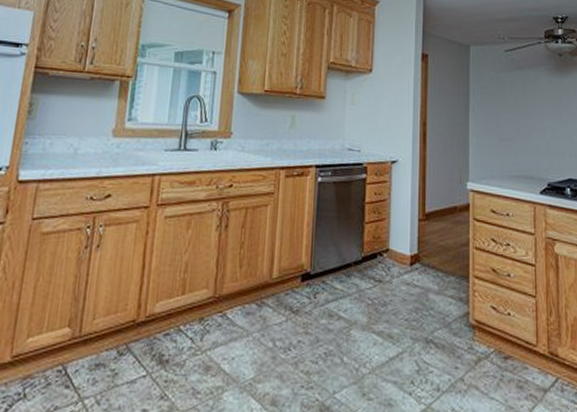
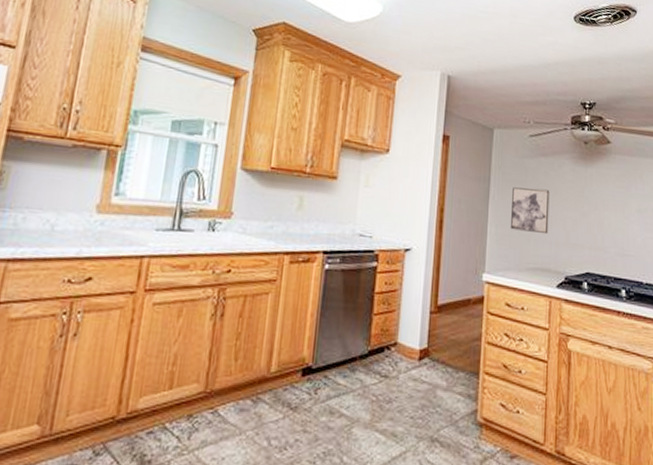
wall art: none [491,100,529,144] -> present [511,187,550,235]

